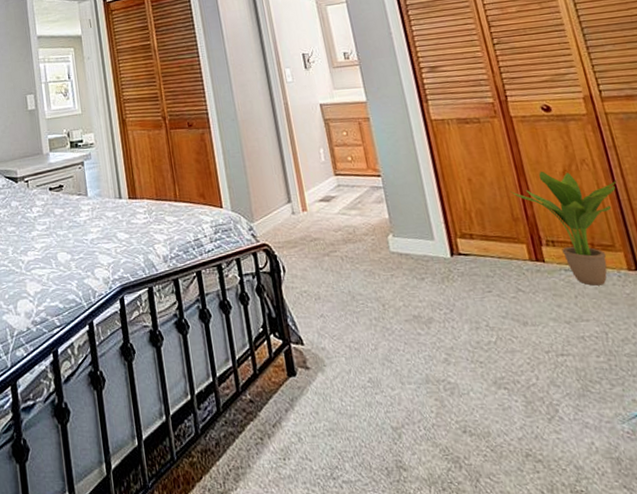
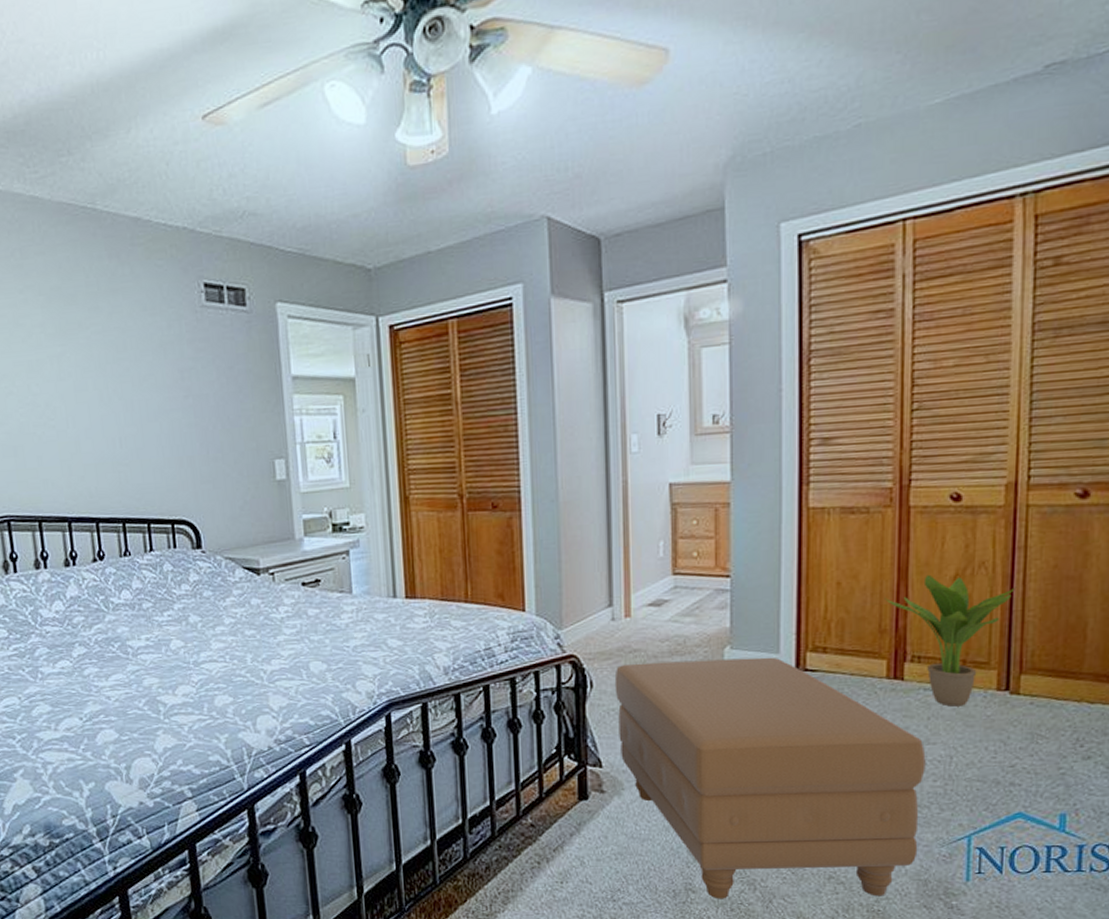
ottoman: none [302,243,603,478] -> present [614,657,926,899]

